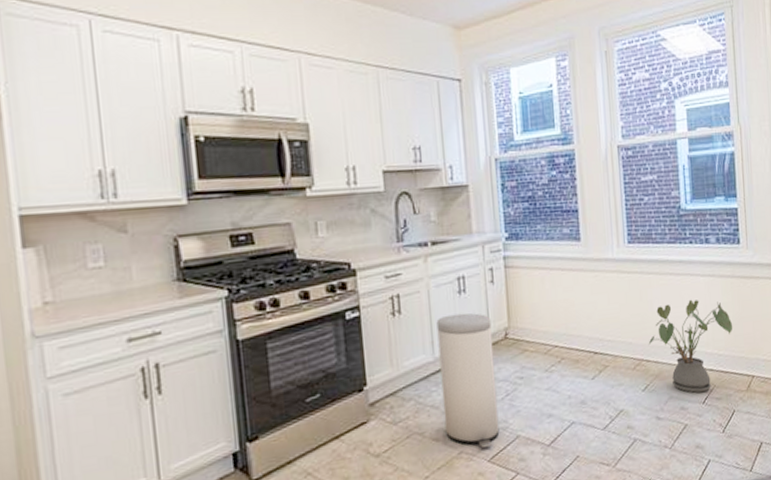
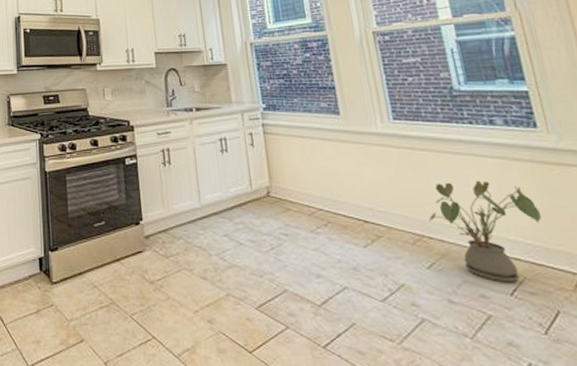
pedal bin: present [436,313,500,449] -> none [201,169,266,296]

